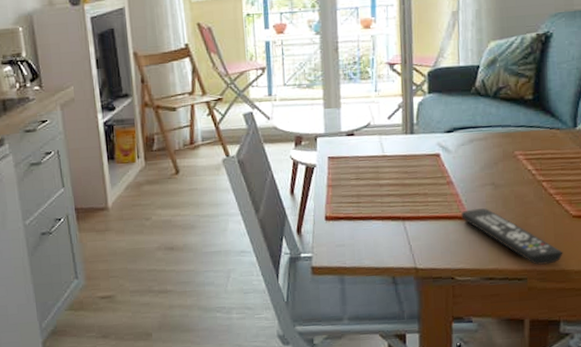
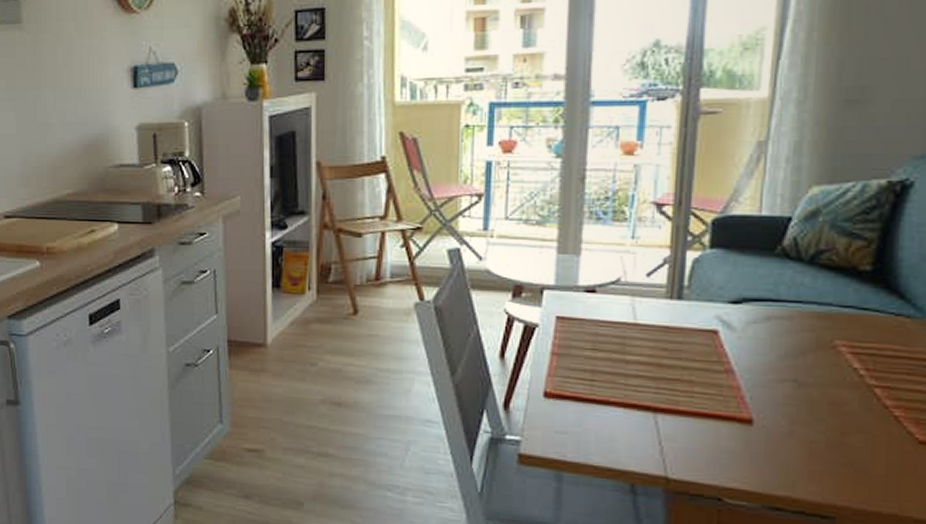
remote control: present [461,208,563,265] -> none [742,410,898,504]

